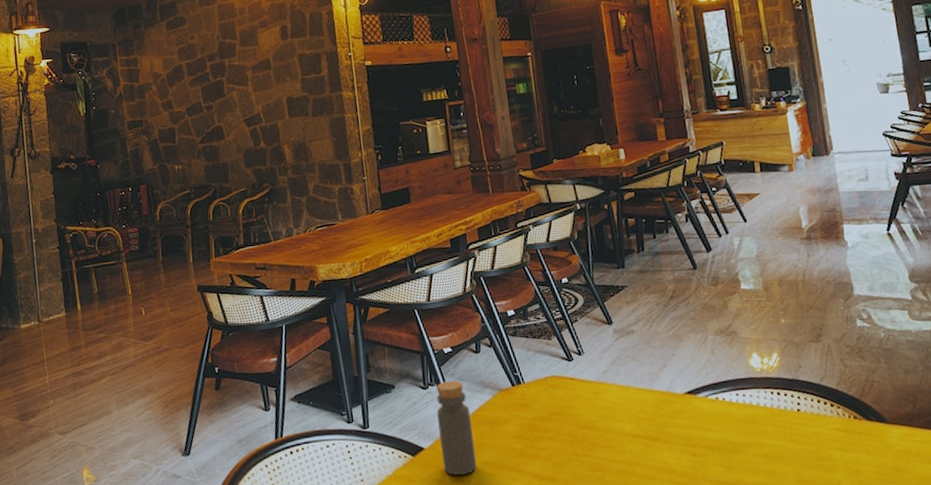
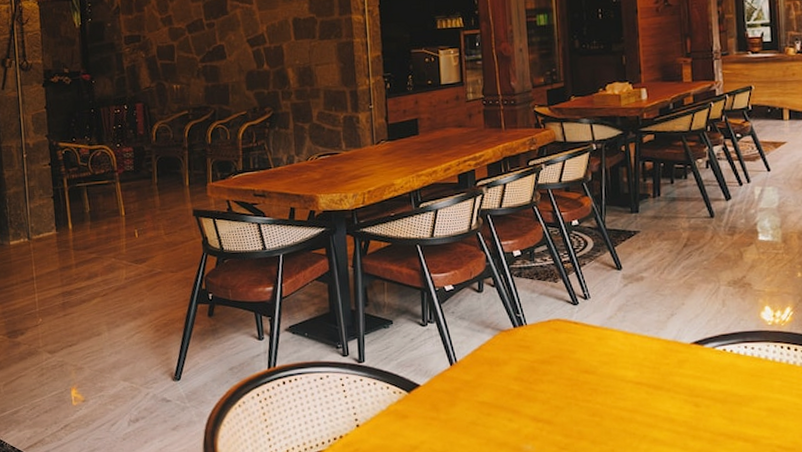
bottle: present [436,381,477,476] -> none [435,319,473,414]

